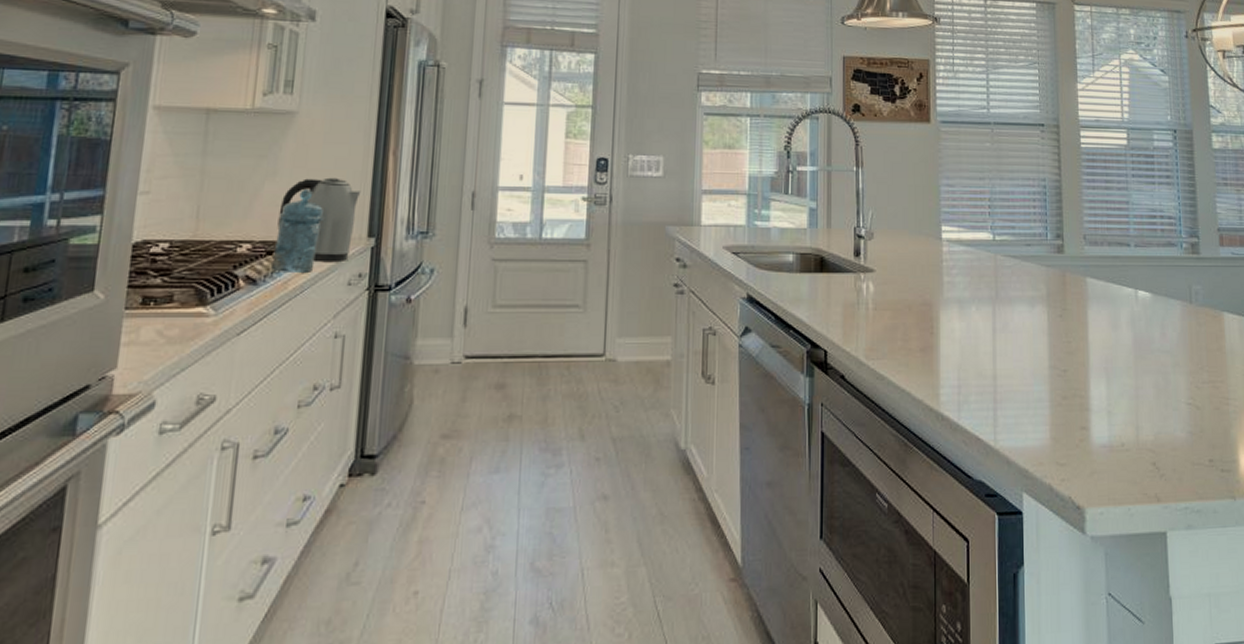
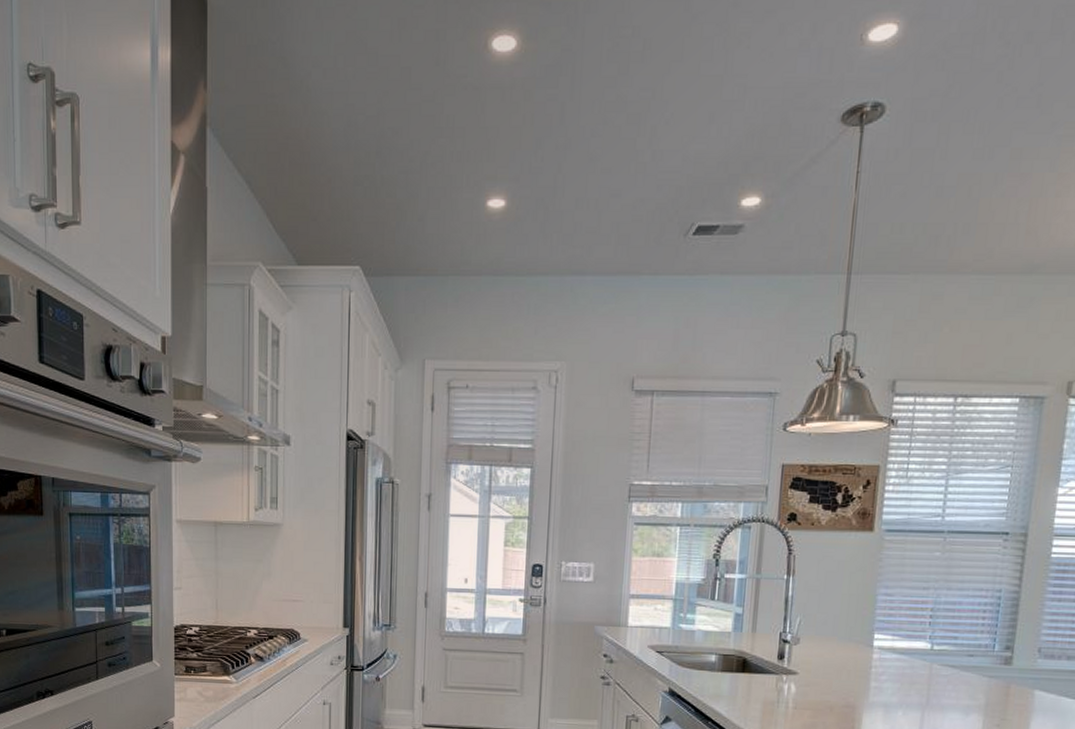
canister: present [271,189,324,272] -> none [273,588,309,654]
kettle: present [277,177,361,263] -> none [275,578,336,647]

